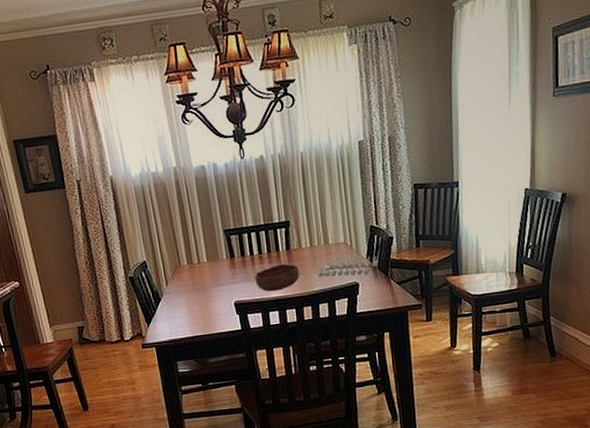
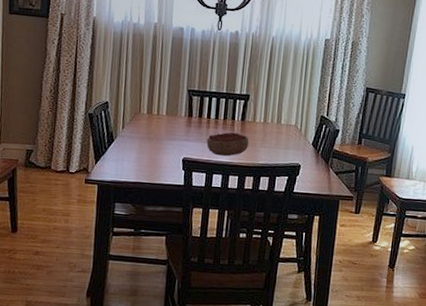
candle holder: present [317,256,378,277] -> none [265,138,322,159]

